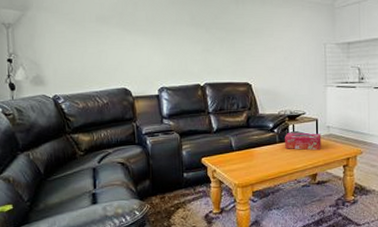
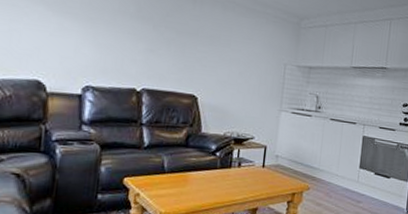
tissue box: present [285,132,321,151] -> none [226,158,268,182]

